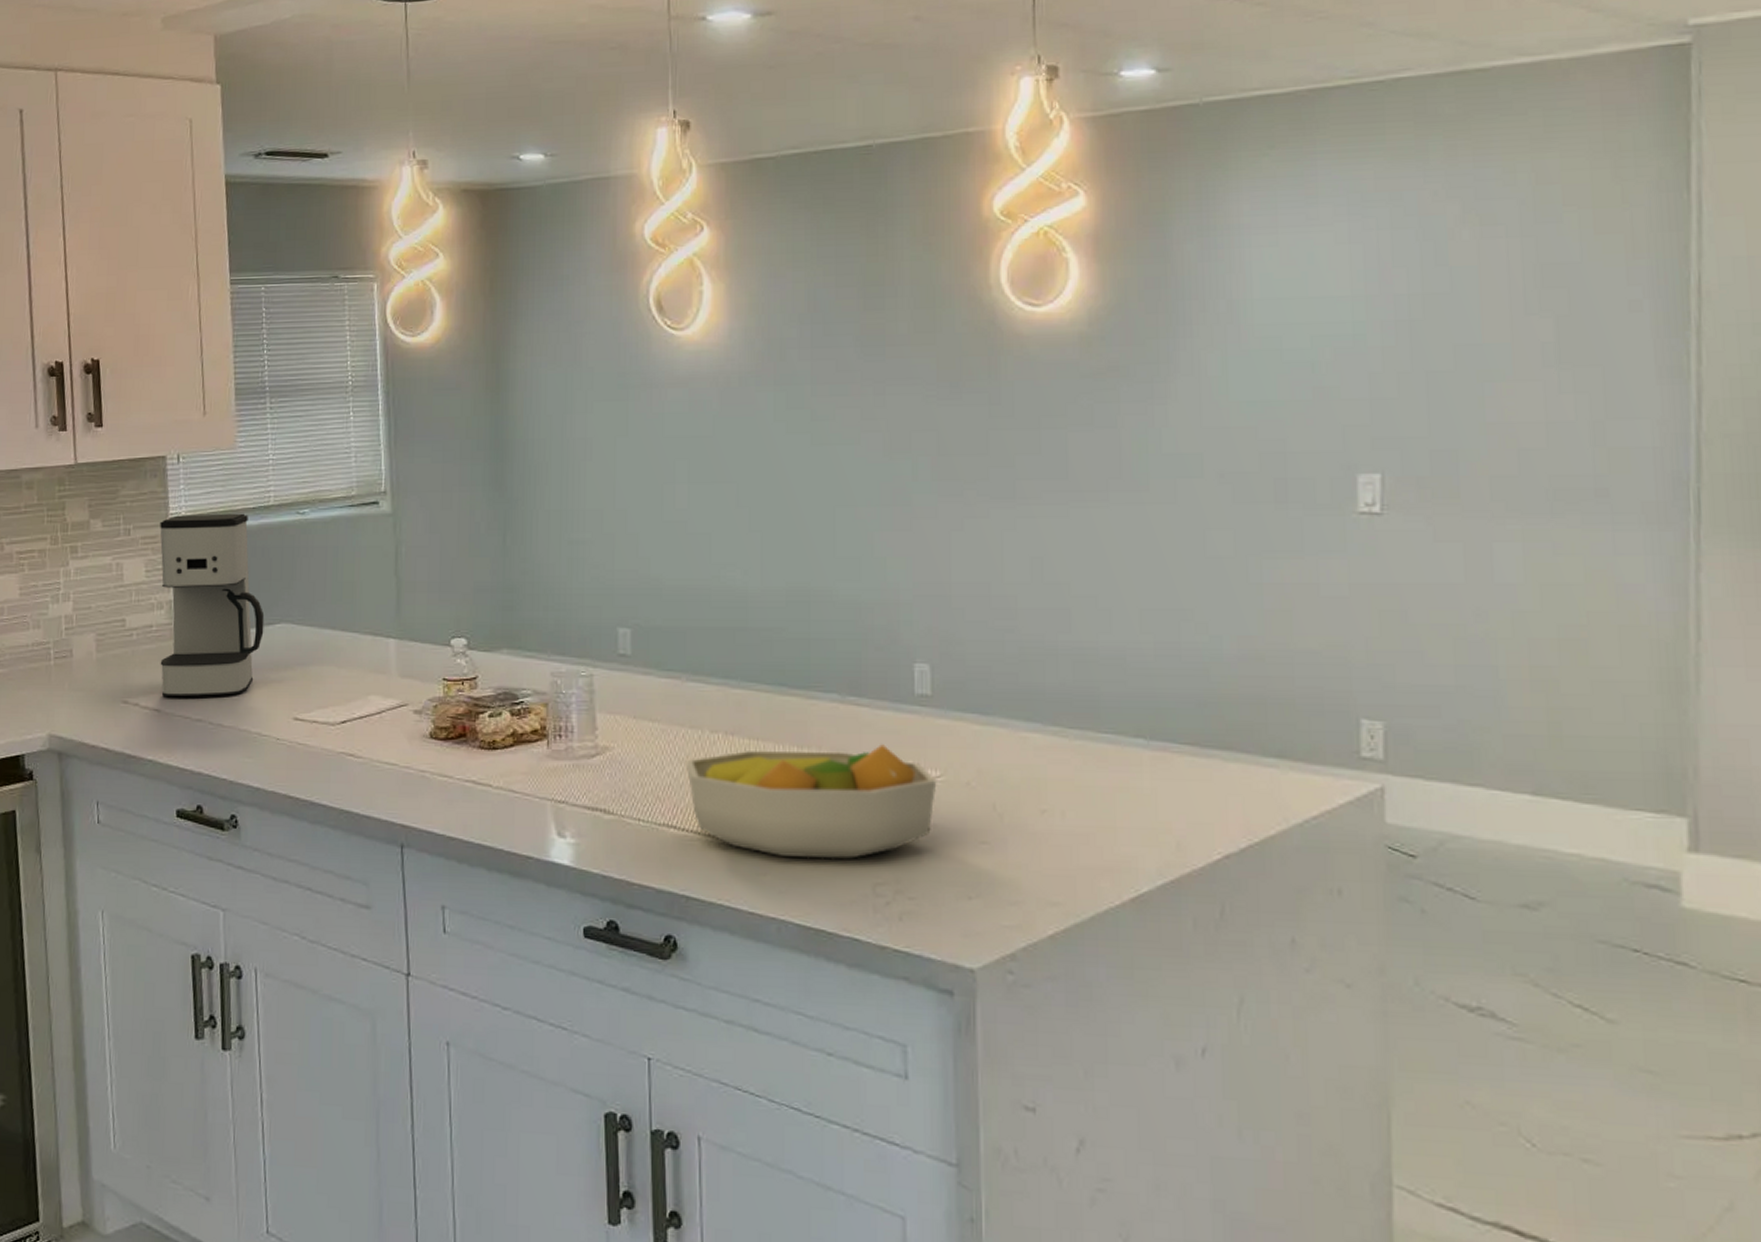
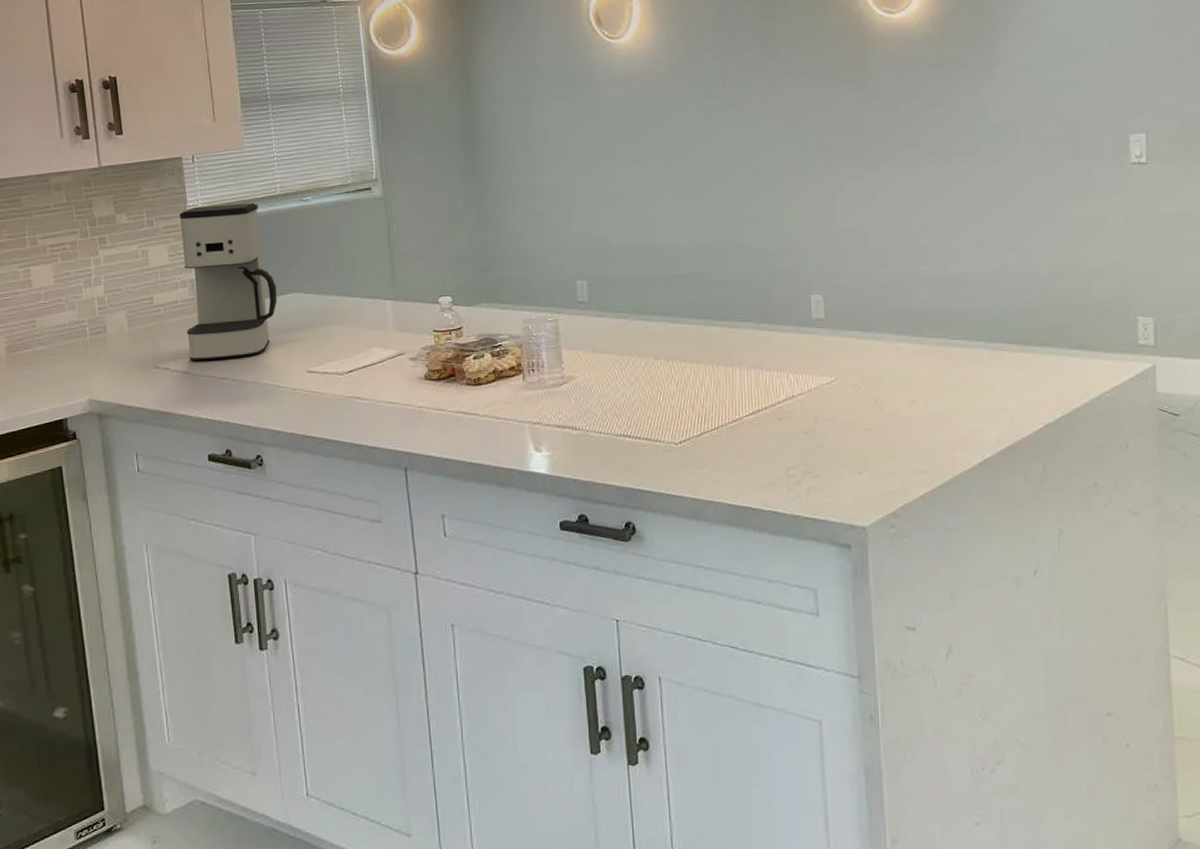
fruit bowl: present [685,744,937,860] -> none [635,359,832,453]

